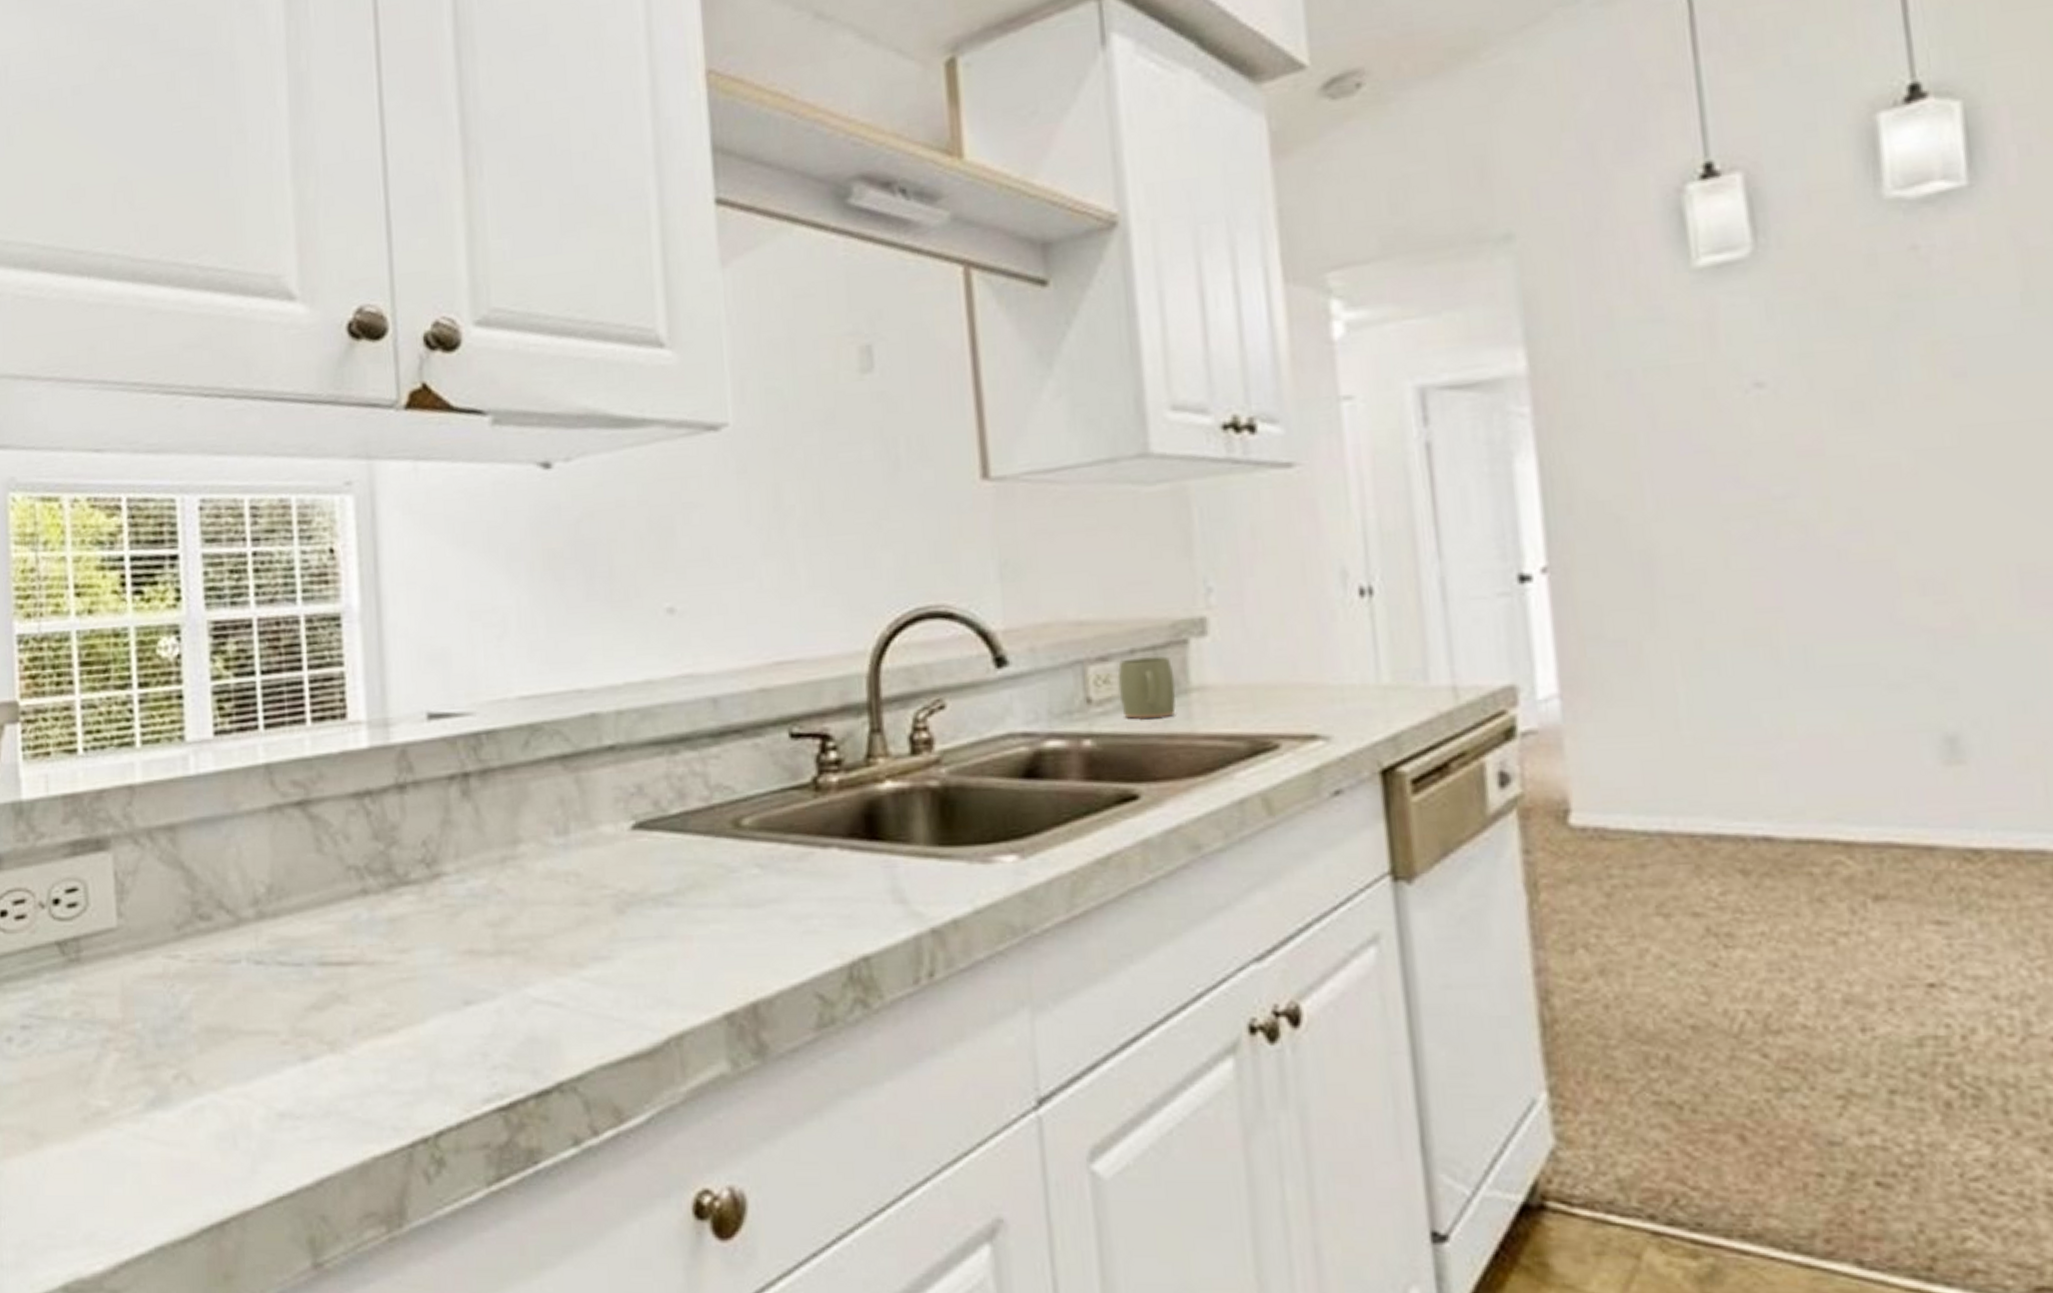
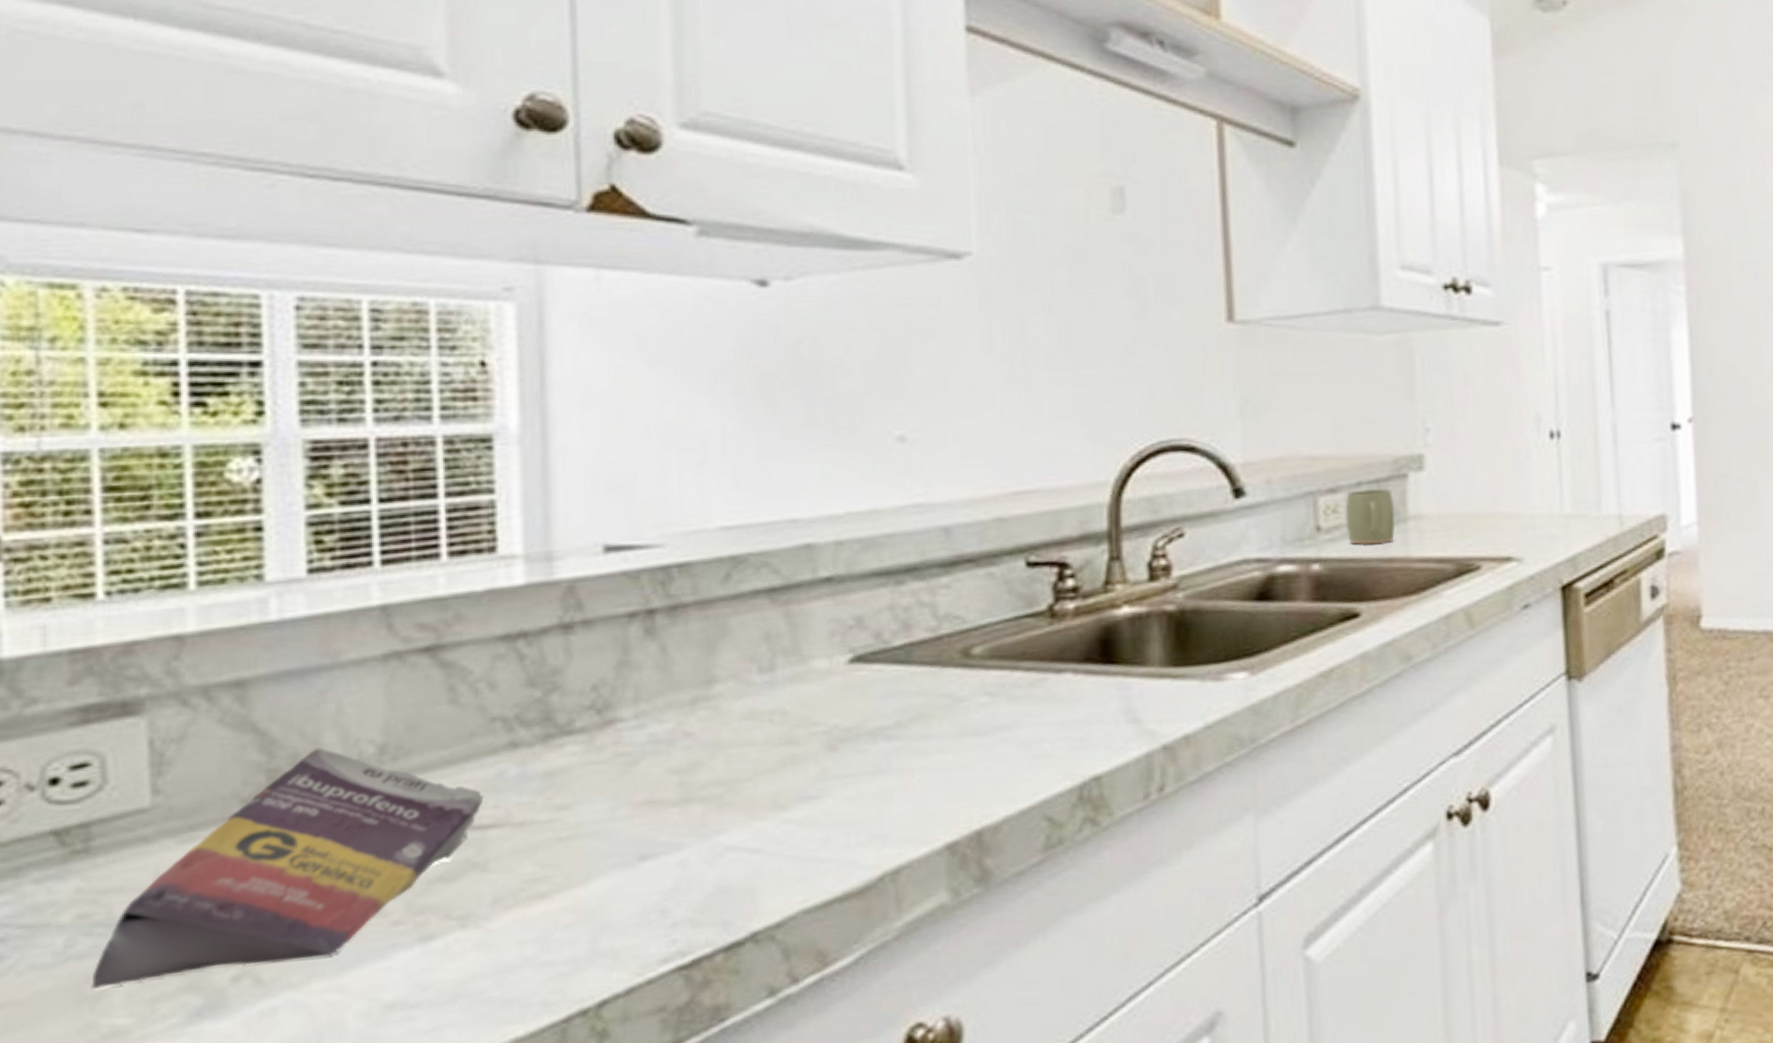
medicine packet: none [84,885,344,1074] -> present [91,747,484,989]

